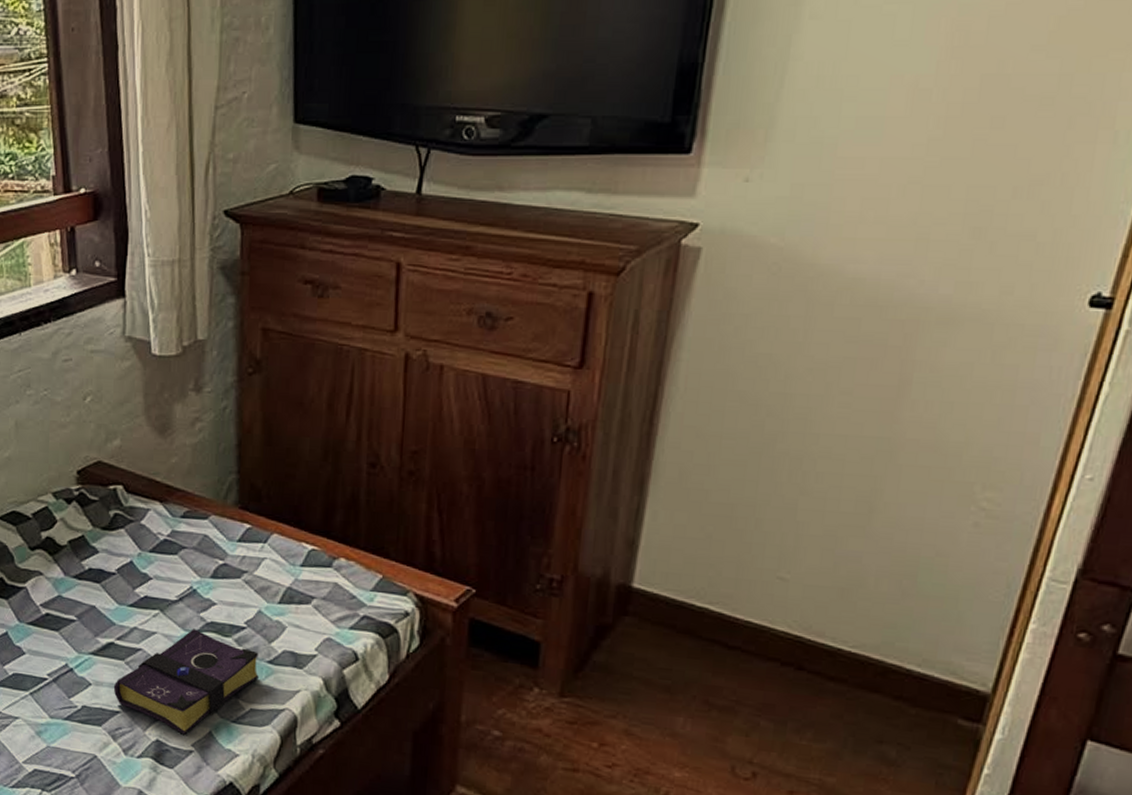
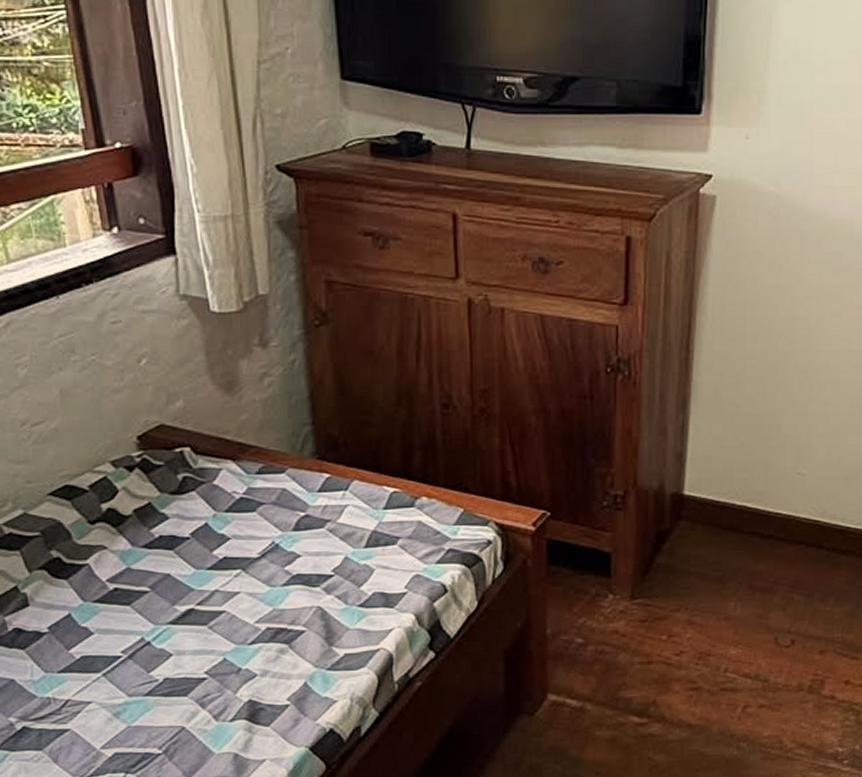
book: present [113,629,259,736] -> none [197,583,351,692]

